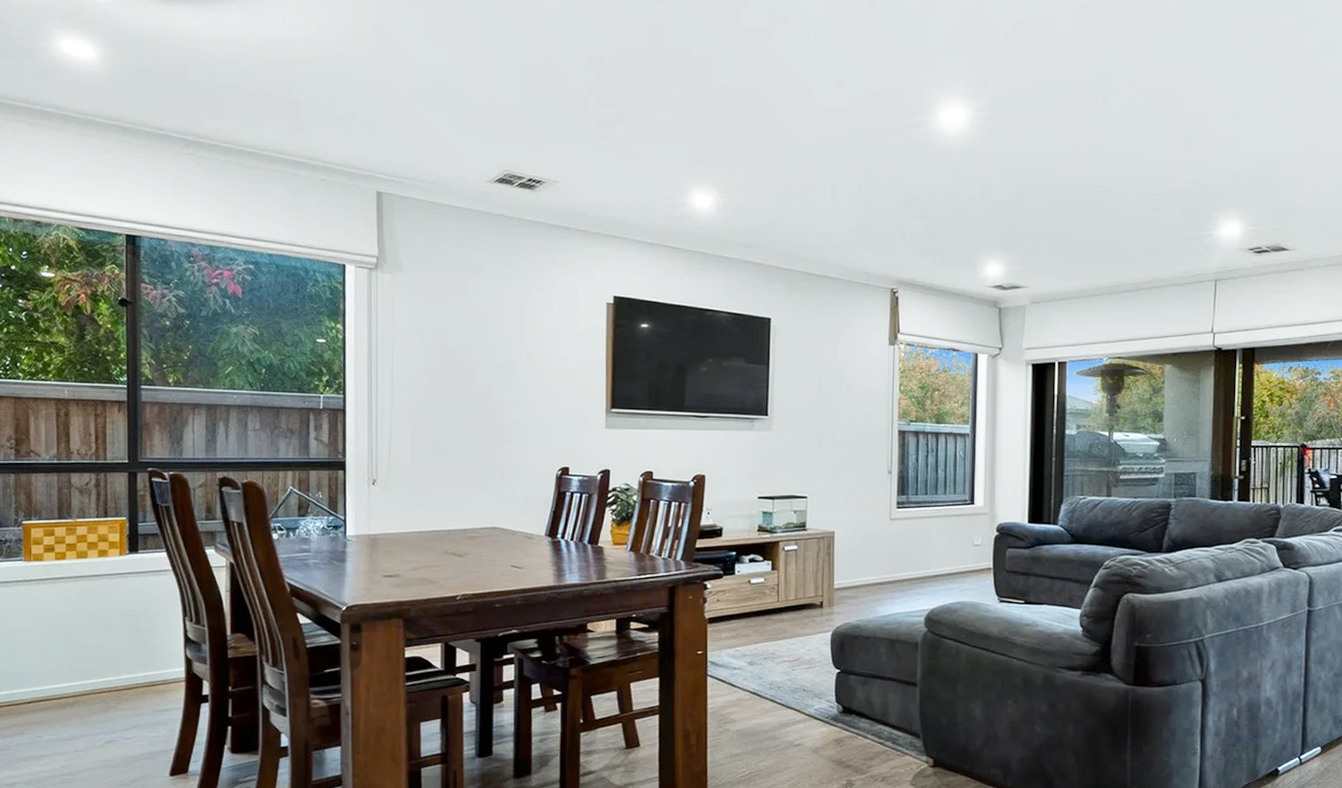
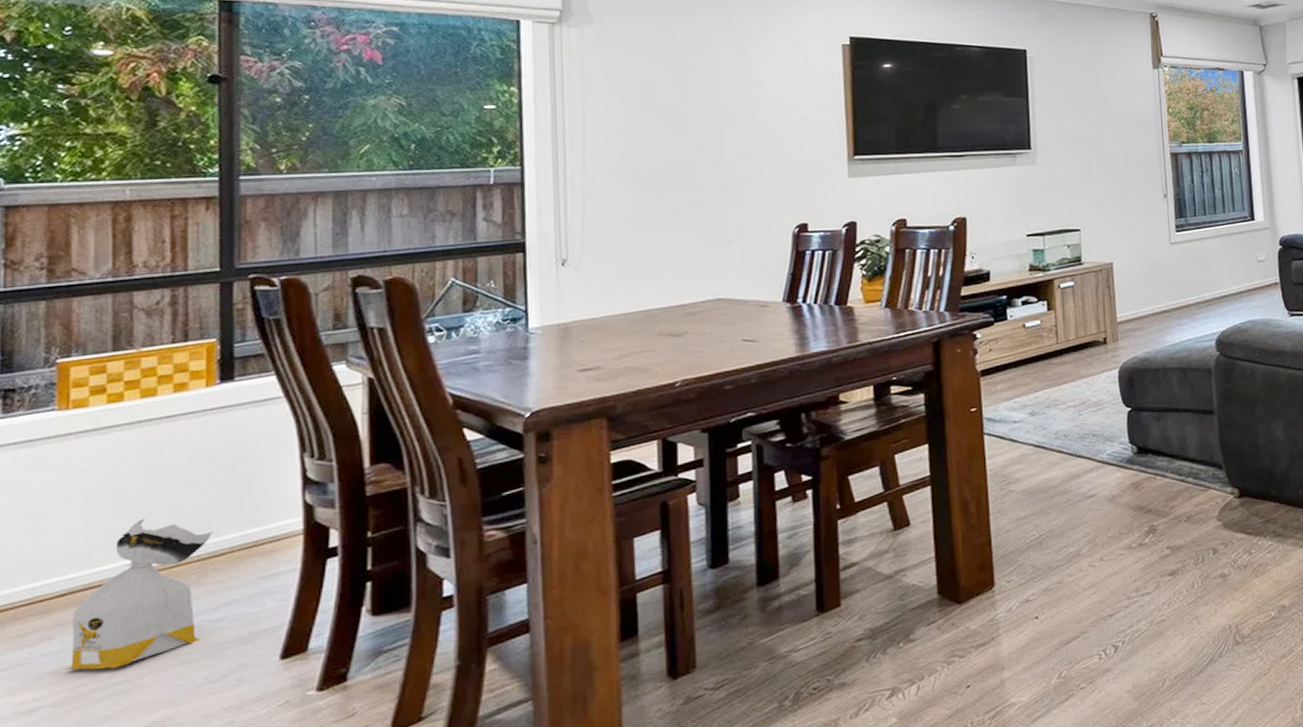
bag: none [33,653,125,763] -> present [65,519,212,671]

